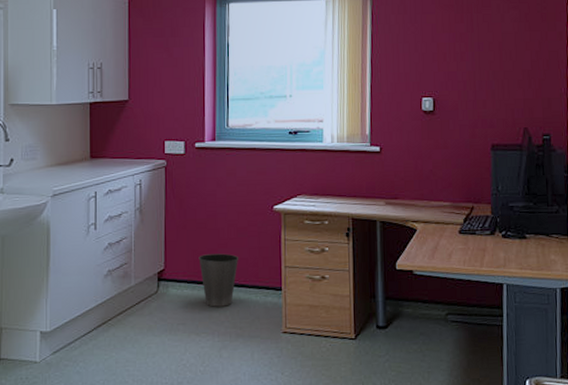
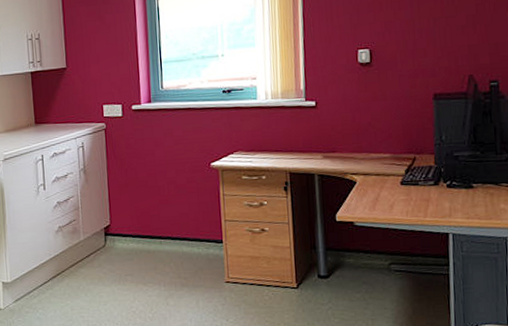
waste basket: present [199,253,239,307] -> none [141,209,180,259]

